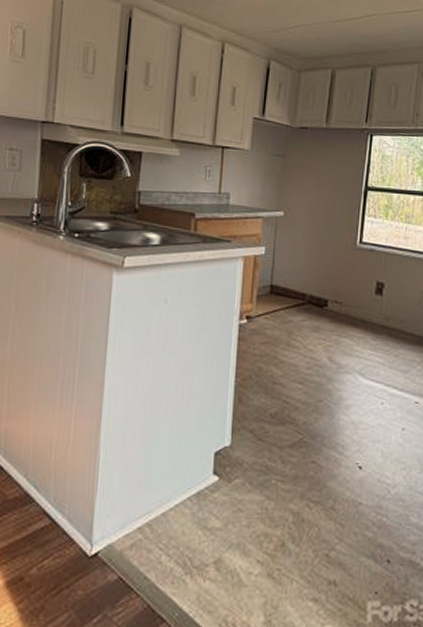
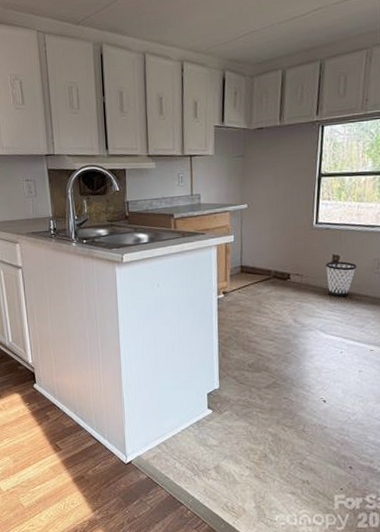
wastebasket: none [369,289,403,333] -> present [326,261,357,297]

